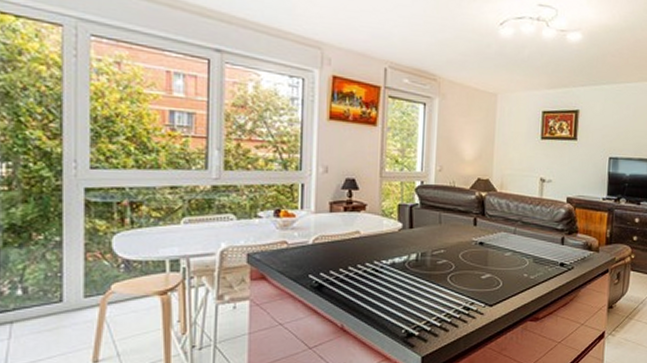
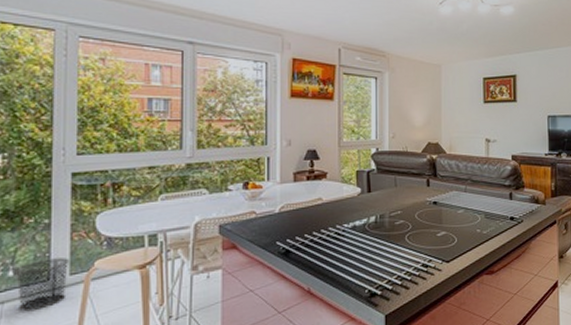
waste bin: none [25,279,85,332] -> present [15,258,70,311]

